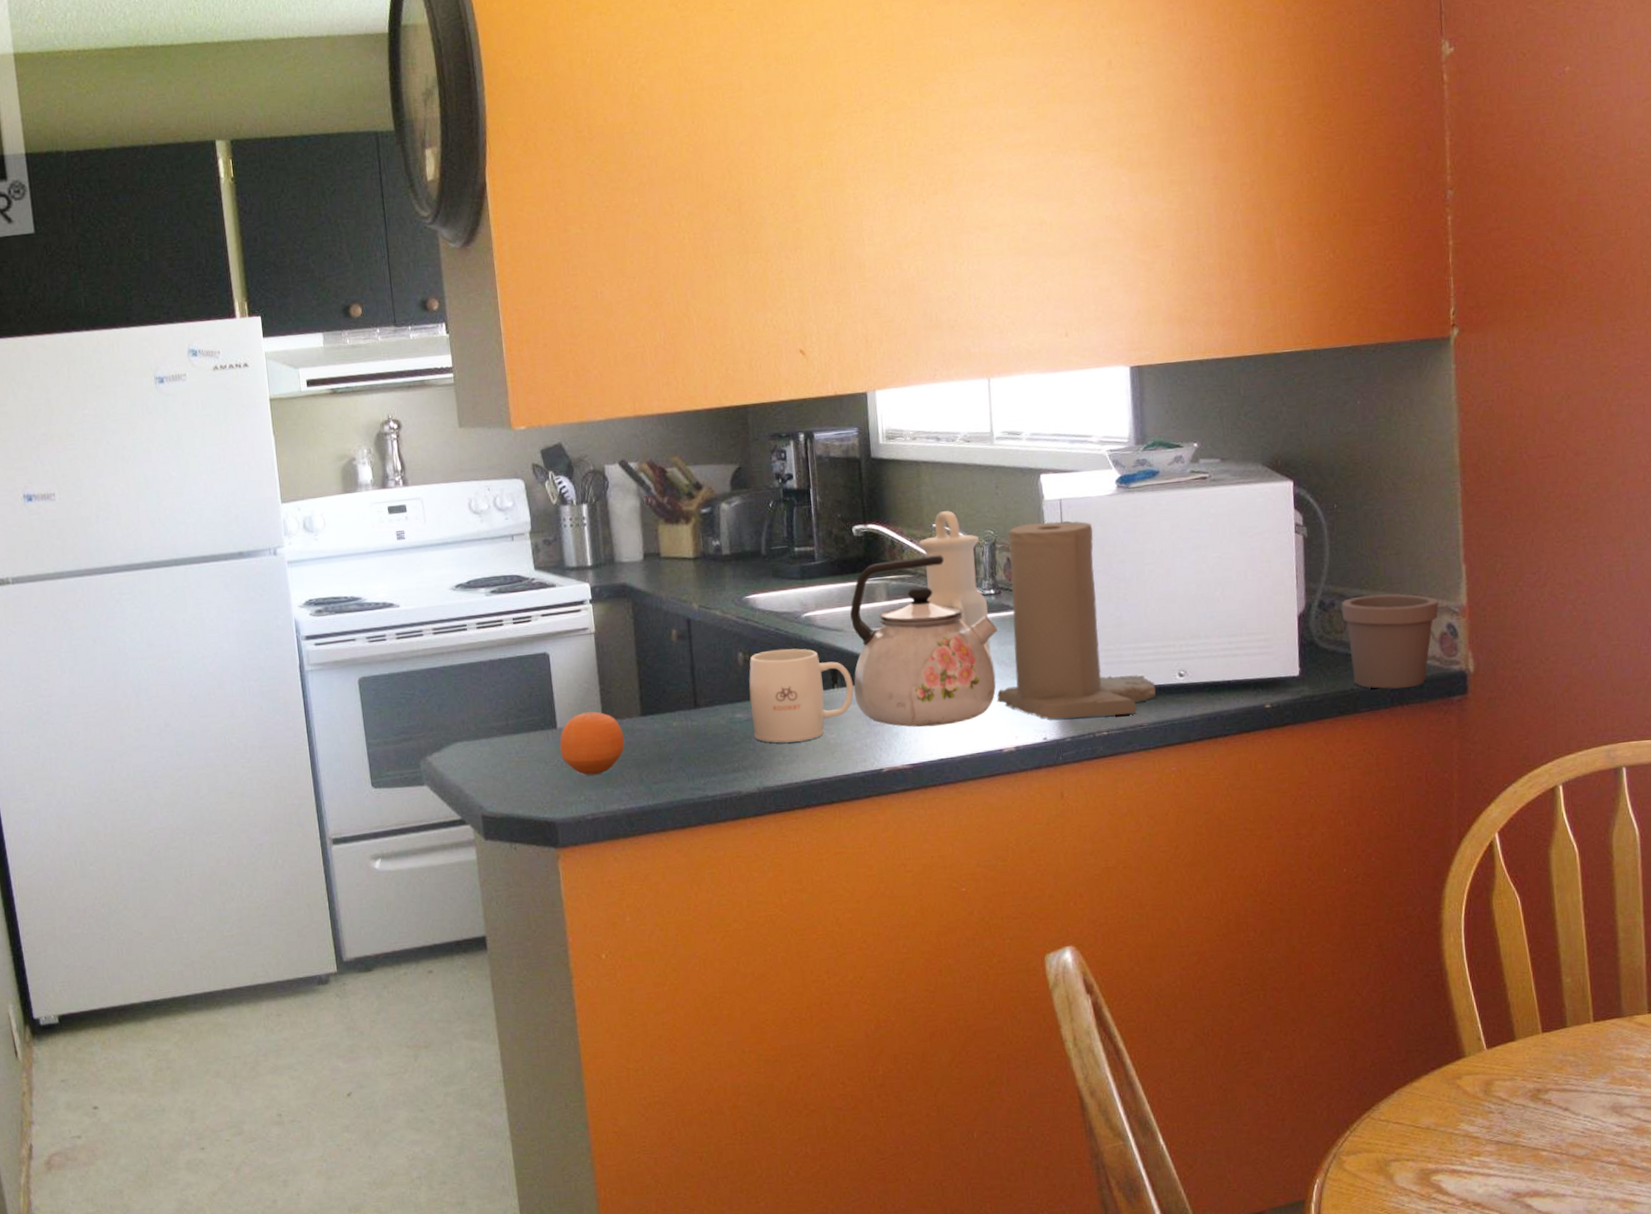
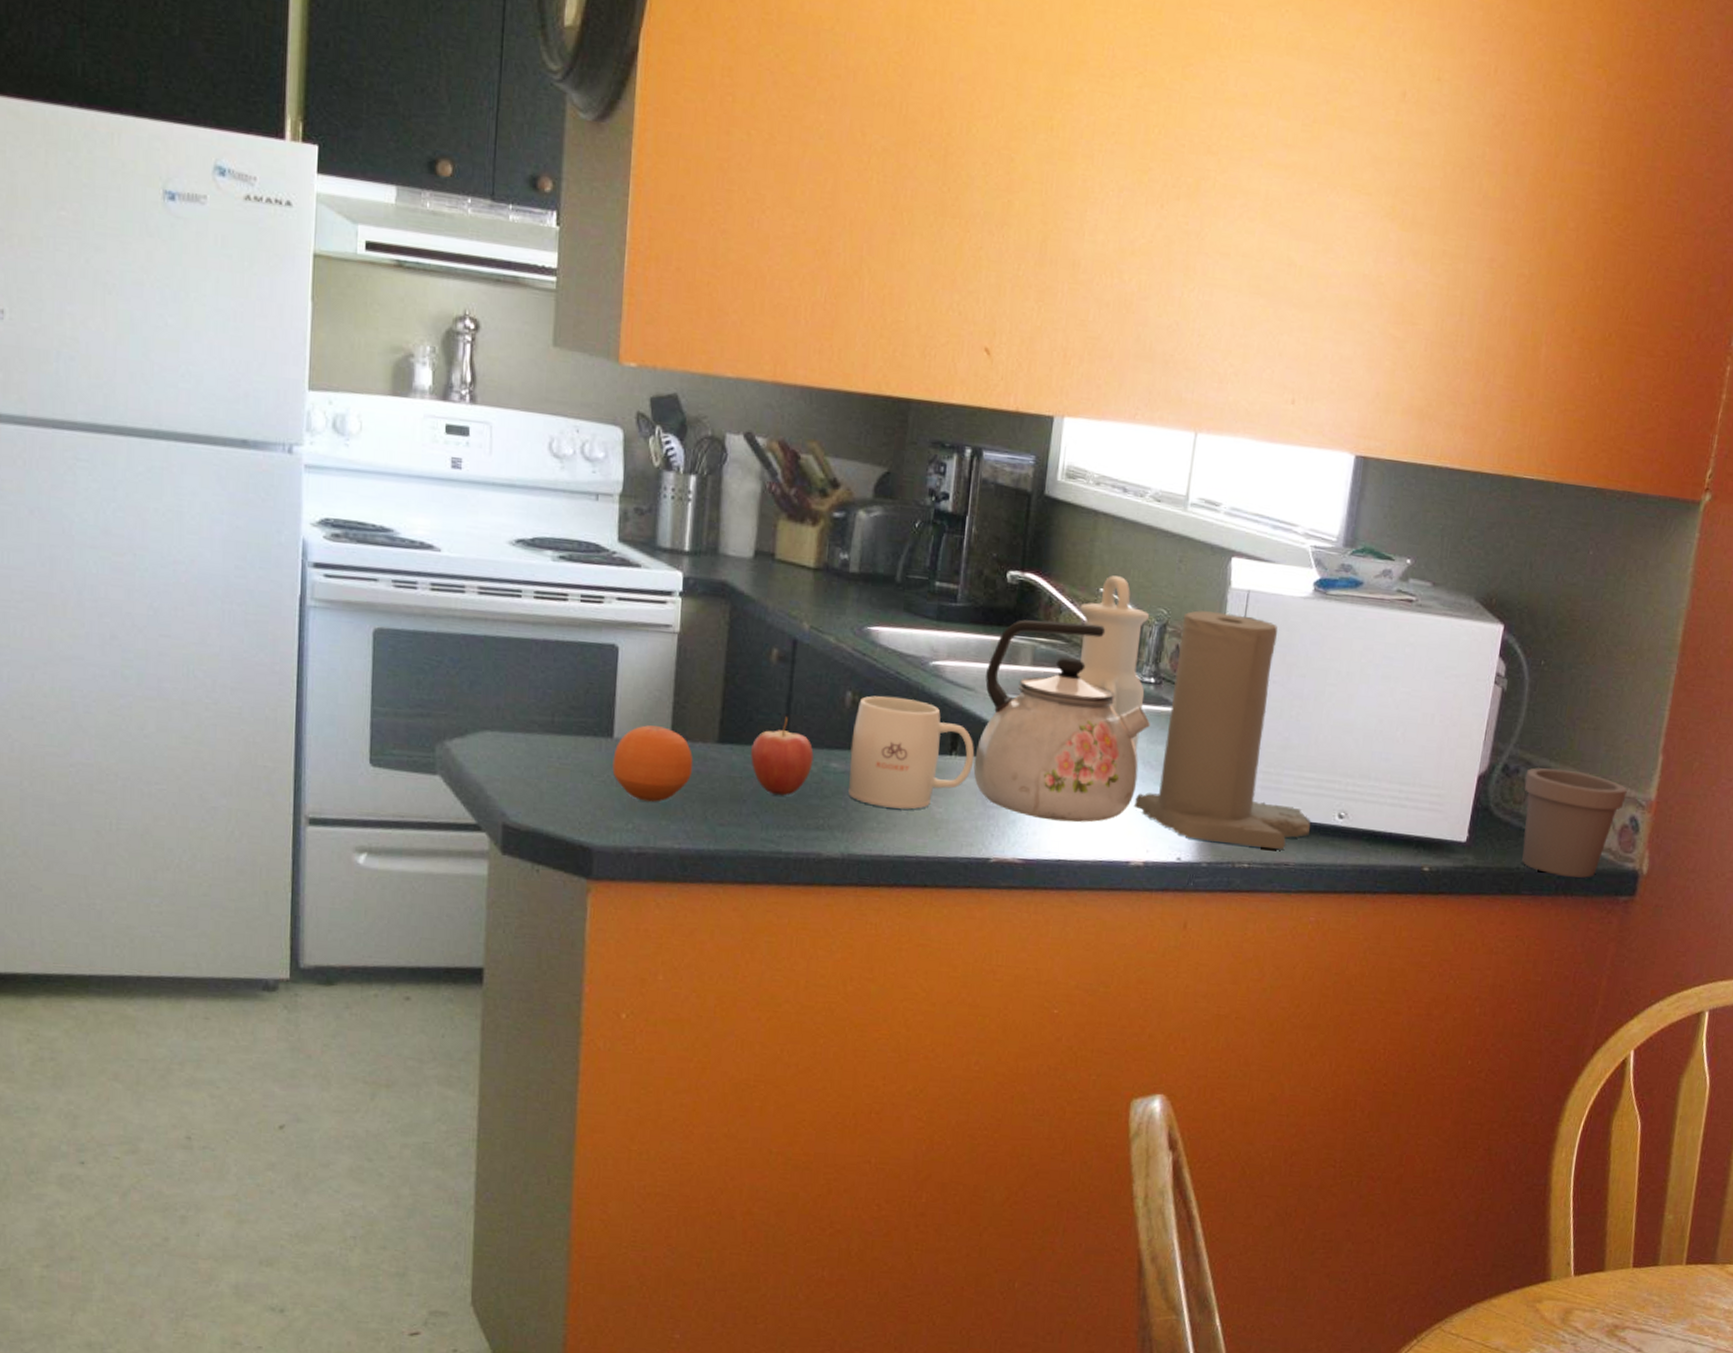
fruit: none [669,683,721,750] -> present [751,716,814,796]

